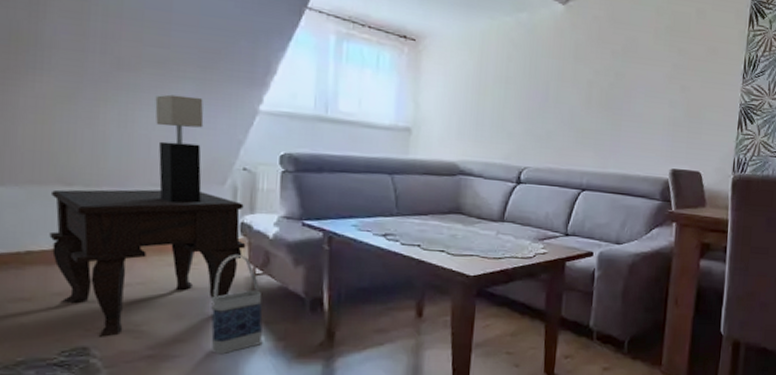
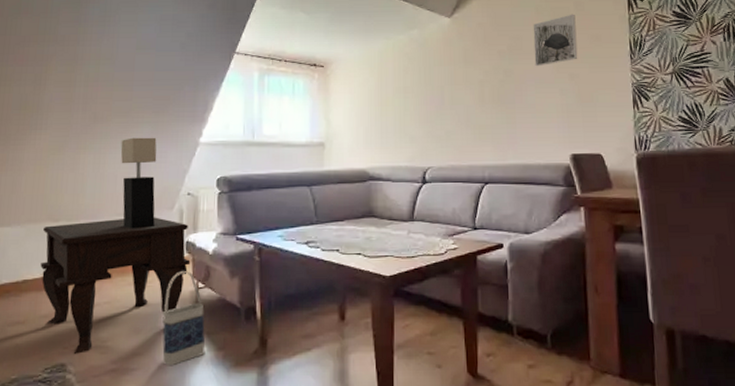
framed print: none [648,21,696,74] -> present [533,14,578,67]

